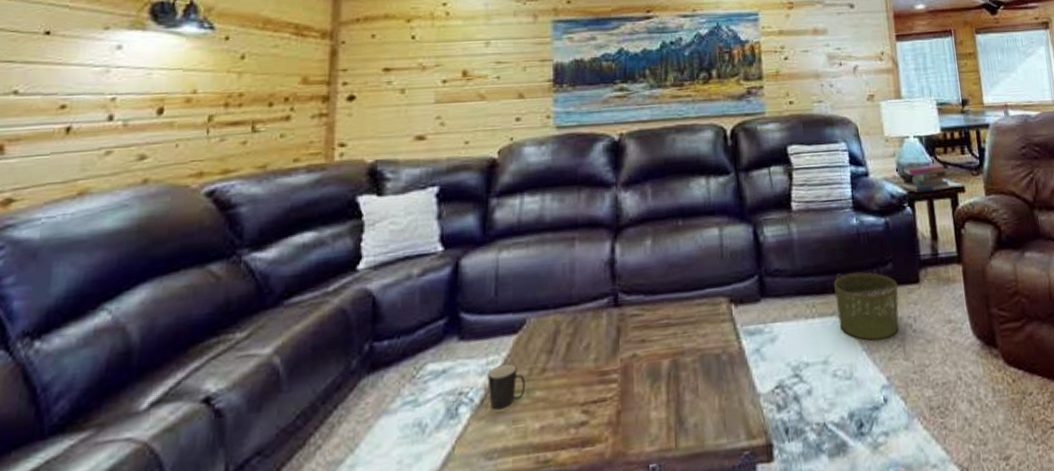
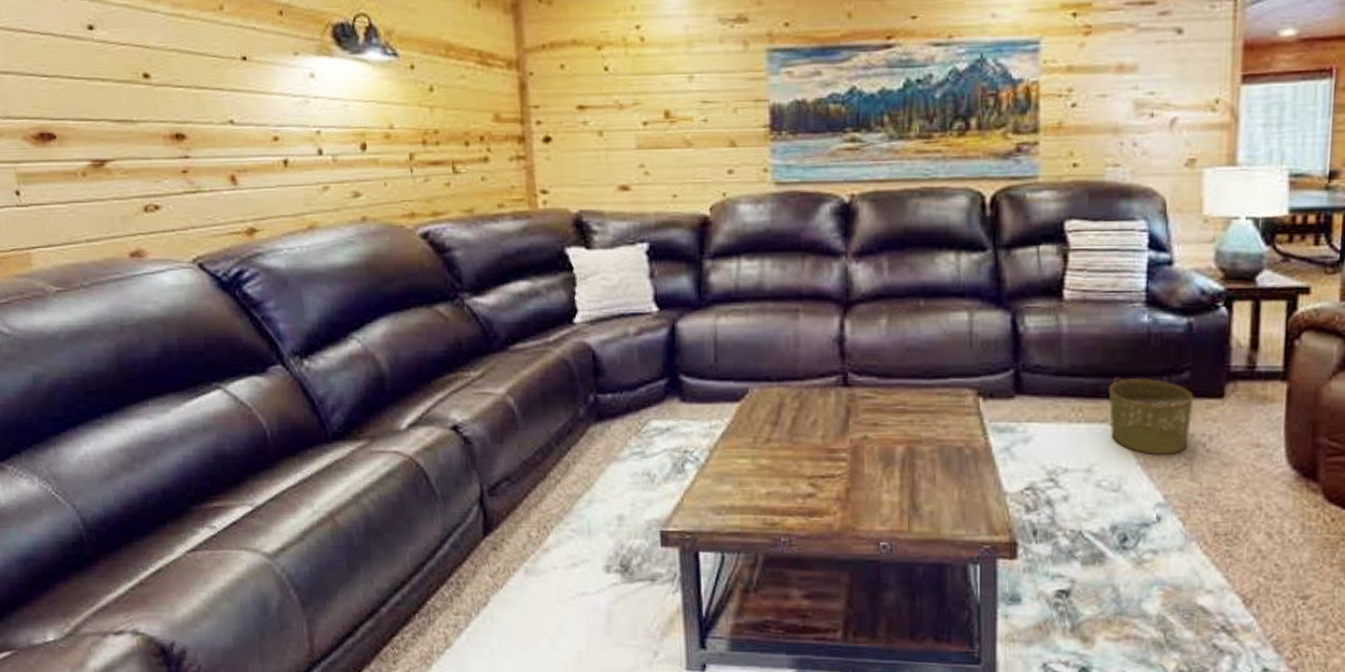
mug: present [487,363,526,414] -> none [711,429,751,474]
books: present [901,163,950,193] -> none [1218,254,1288,290]

